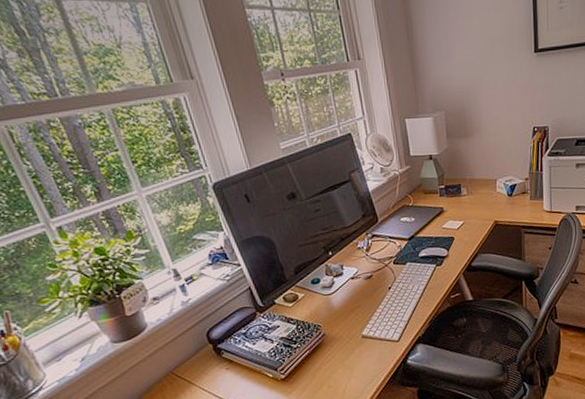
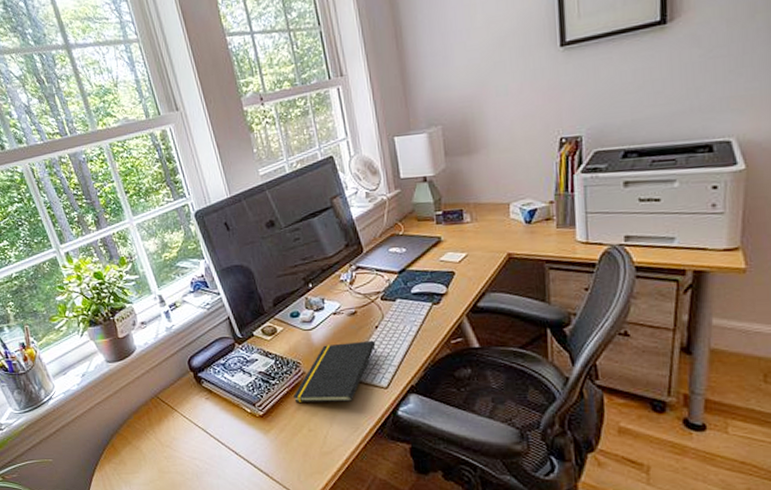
notepad: none [314,300,390,363] -> present [293,340,377,402]

